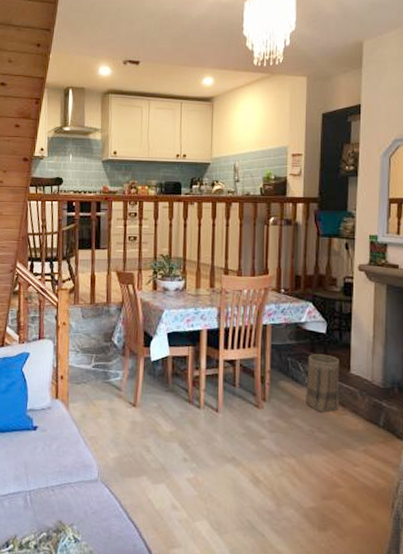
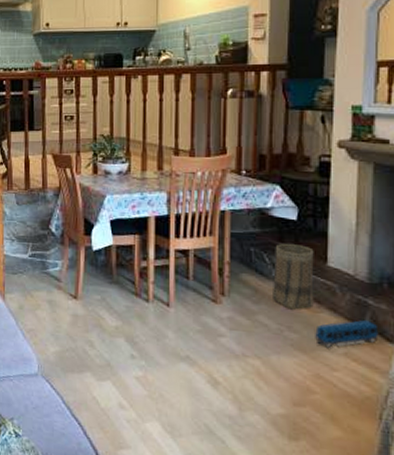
toy train: none [340,421,391,446] -> present [315,320,379,348]

